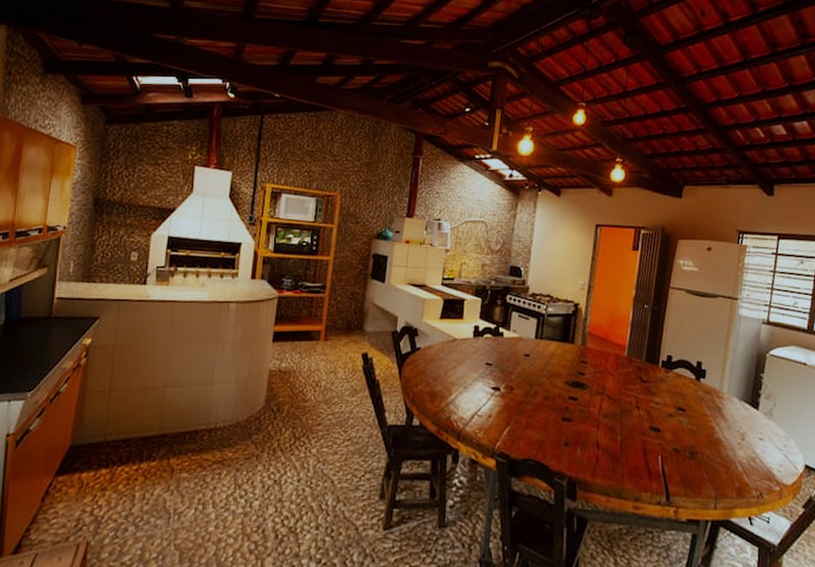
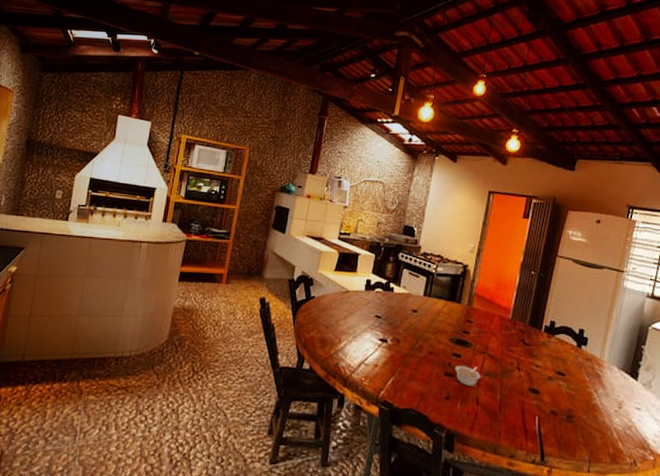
legume: none [572,408,600,430] -> present [454,366,481,386]

